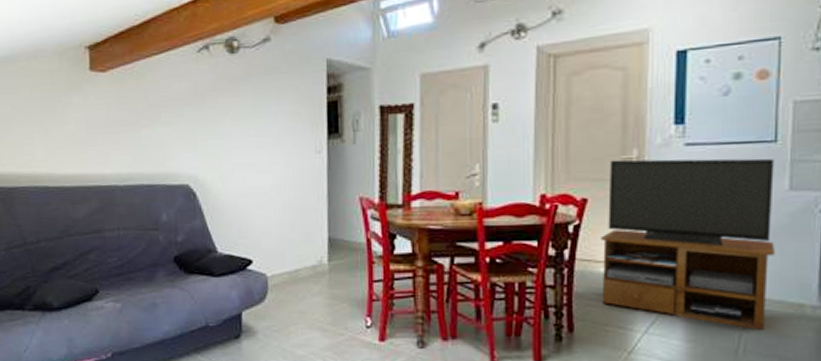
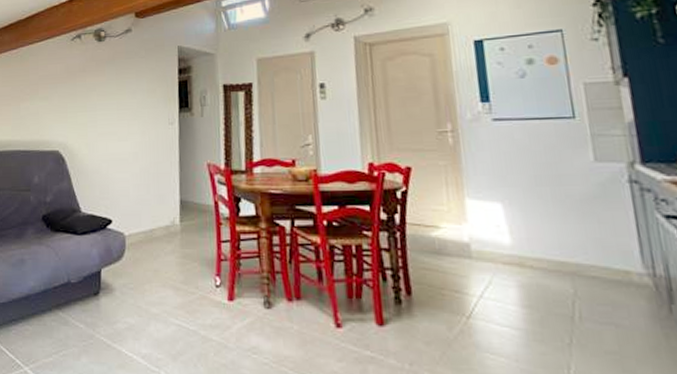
tv stand: present [601,158,775,330] -> none [427,132,597,297]

